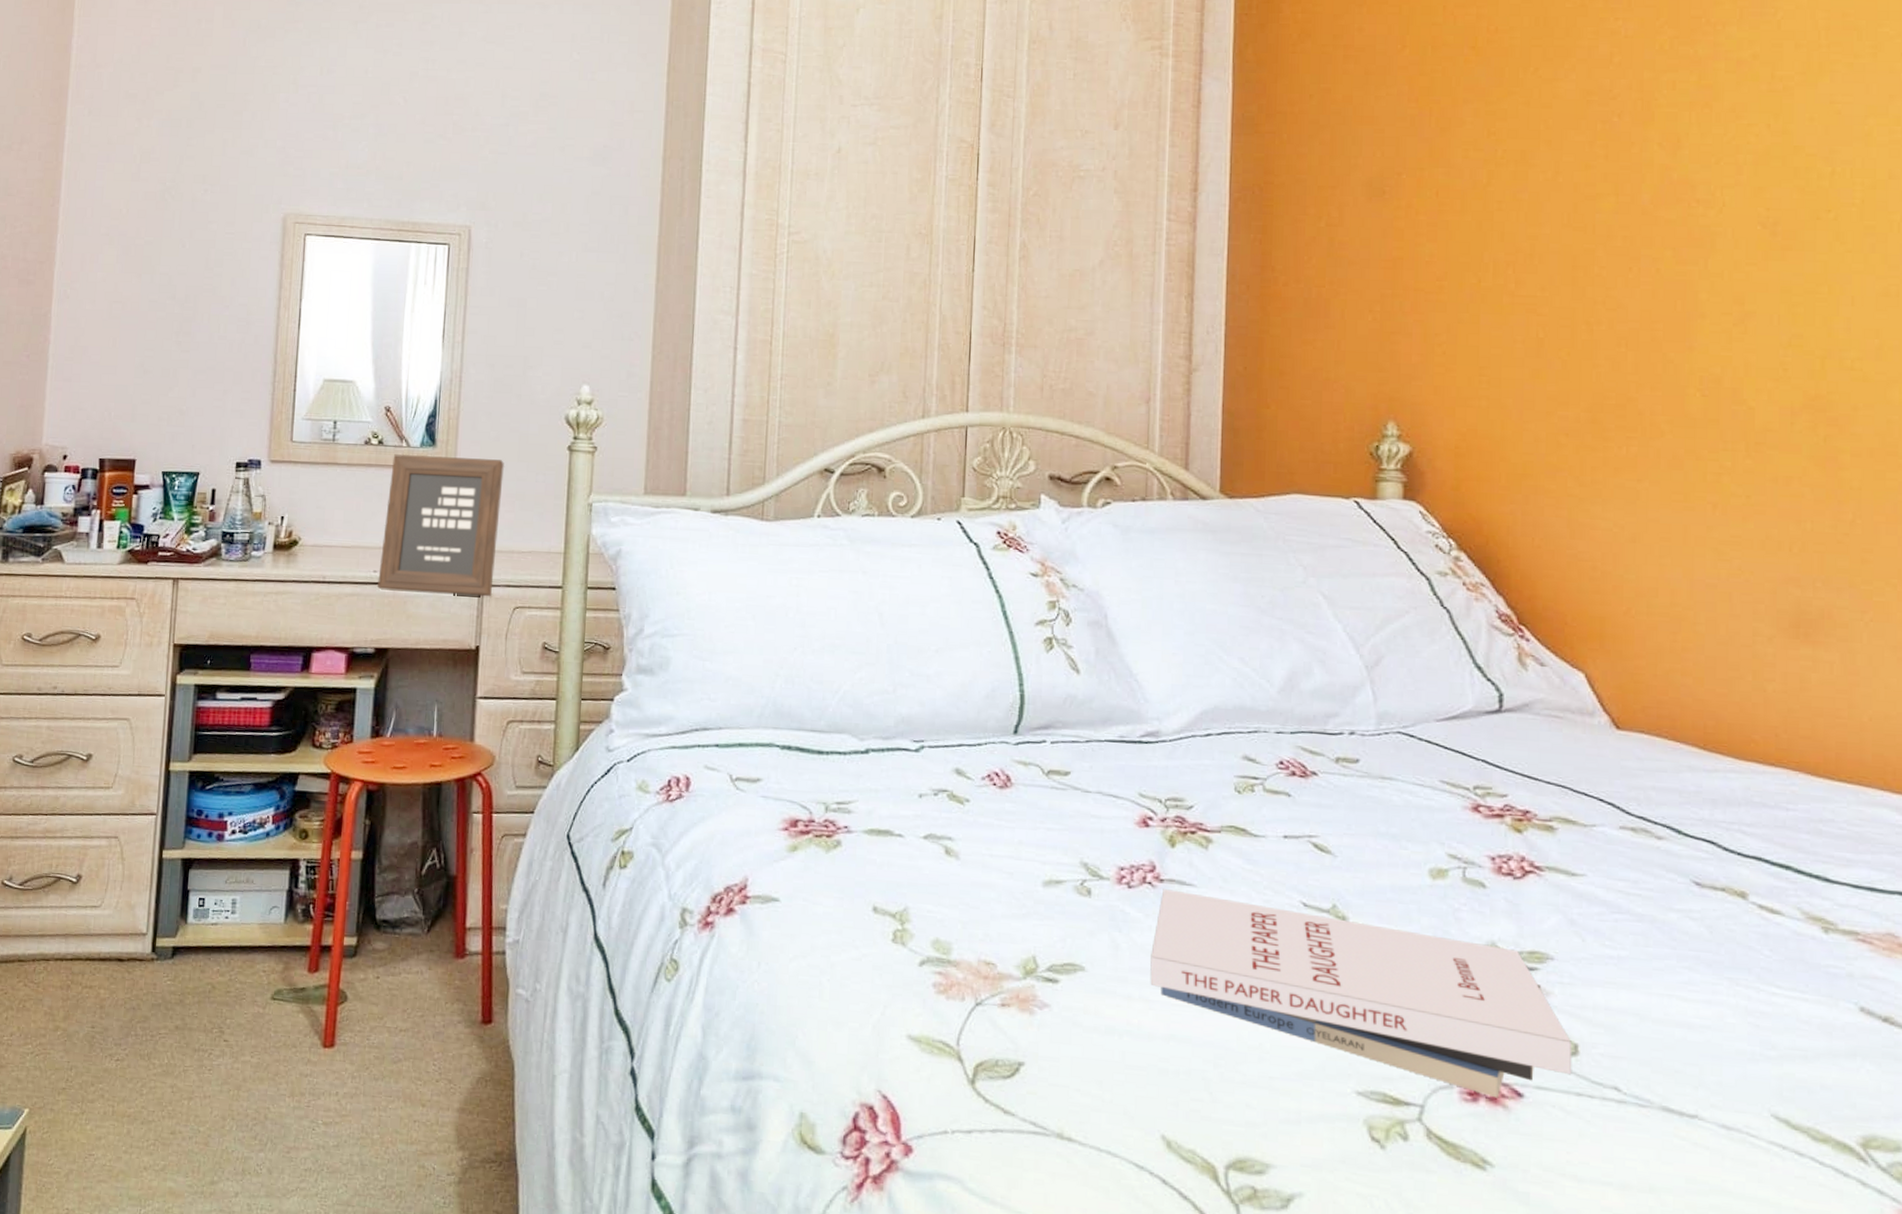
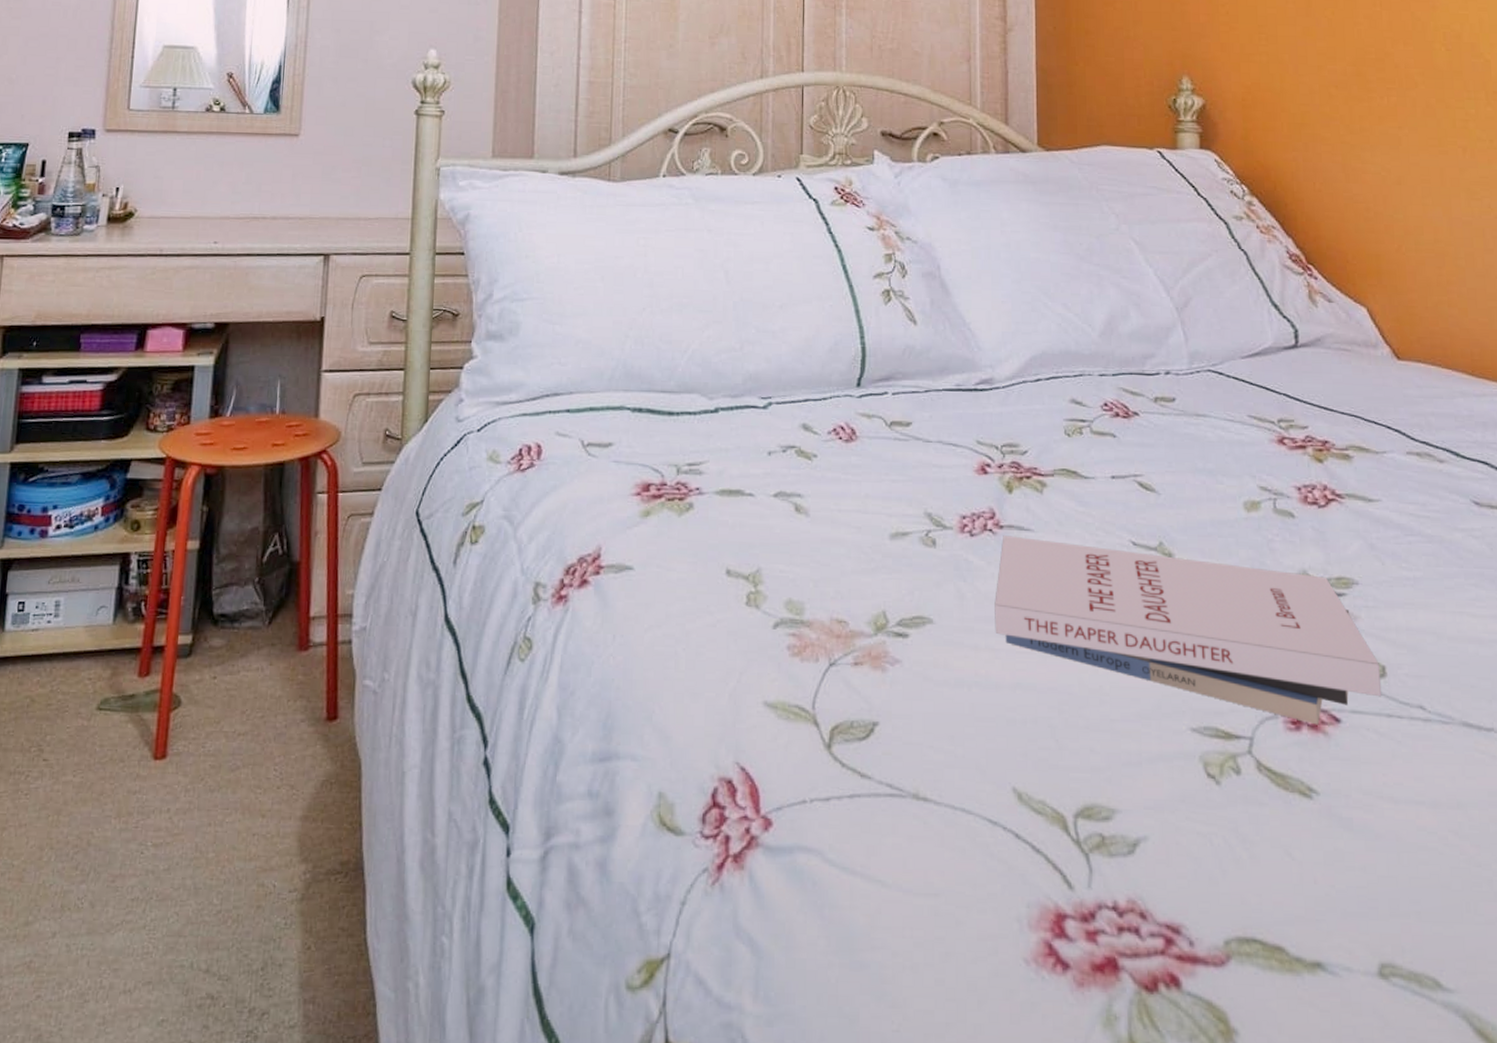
picture frame: present [377,454,505,597] -> none [218,121,351,266]

